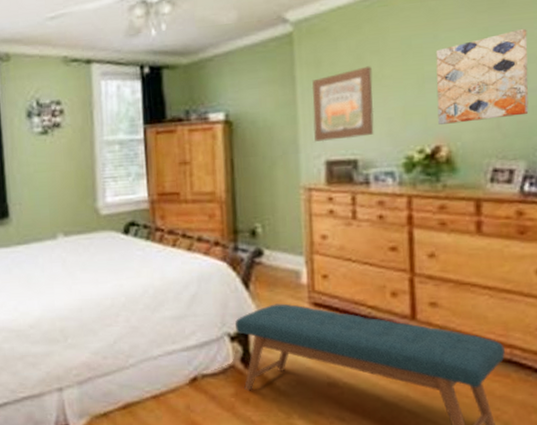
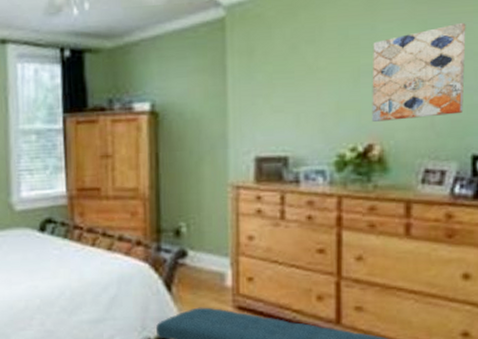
wall art: present [311,66,374,142] -> none [243,57,307,137]

